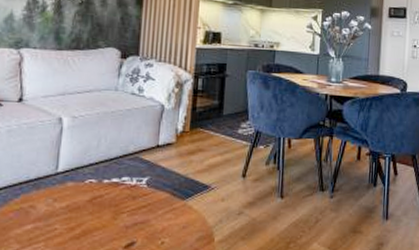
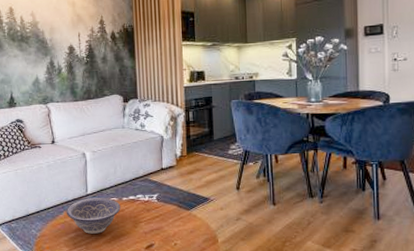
decorative bowl: none [24,177,100,226] -> present [66,197,121,234]

